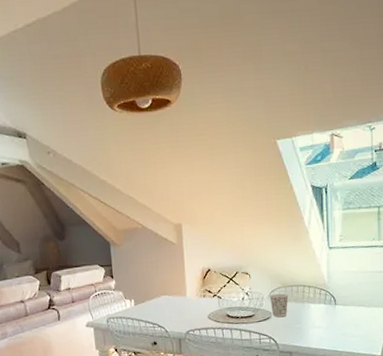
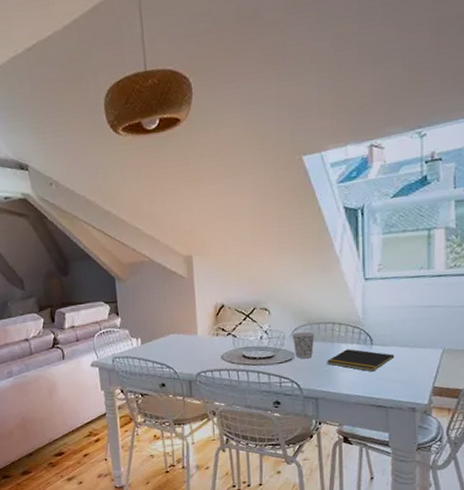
notepad: none [299,308,354,328] -> present [327,349,395,372]

